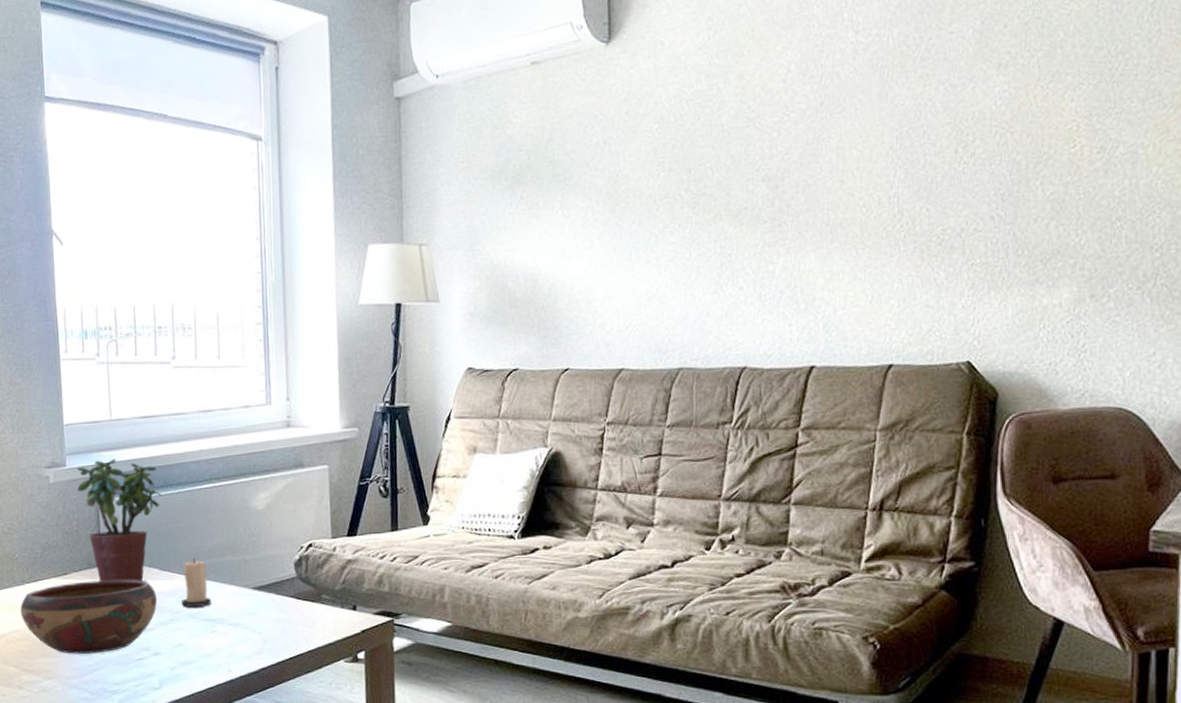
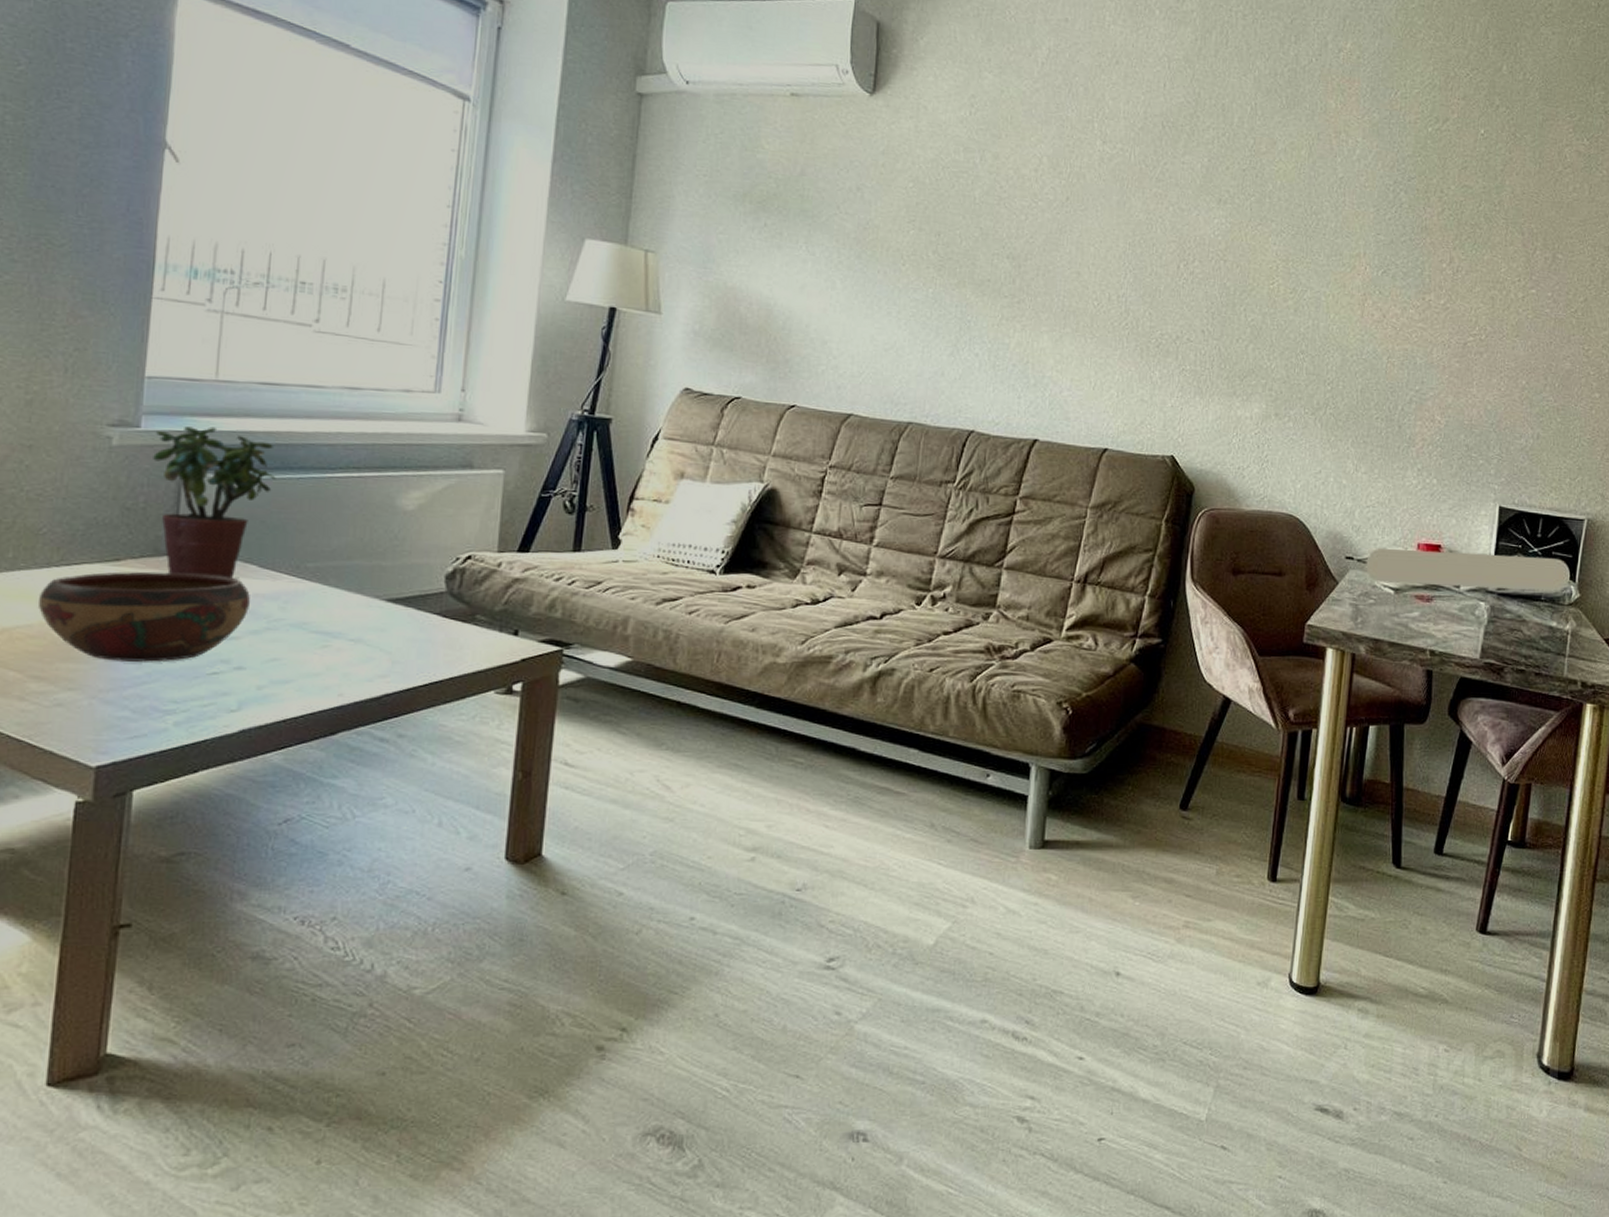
candle: present [181,558,212,608] -> none [284,558,328,616]

